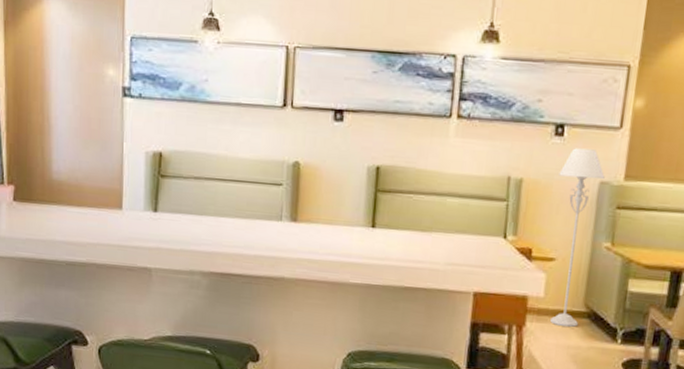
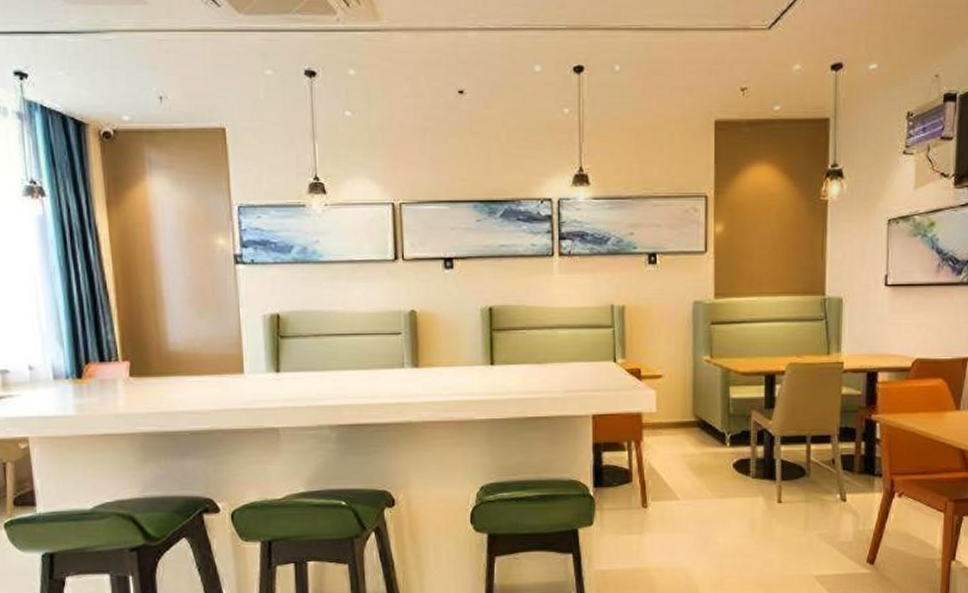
floor lamp: present [550,148,605,328] -> none [656,273,697,438]

